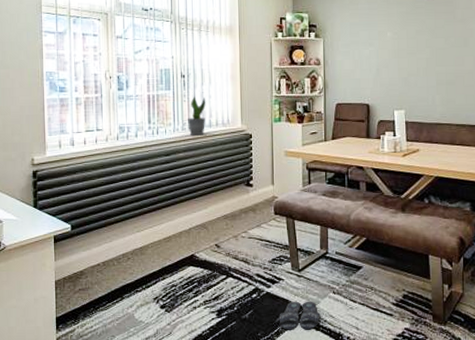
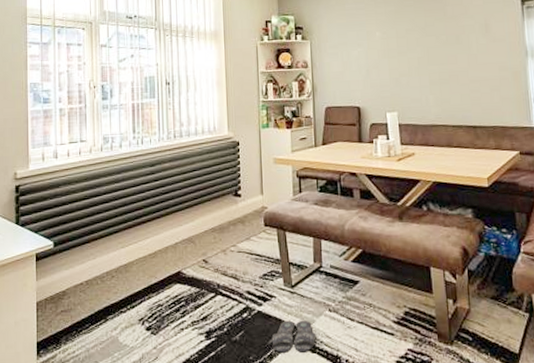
potted plant: present [187,97,206,135] -> none [172,104,192,144]

